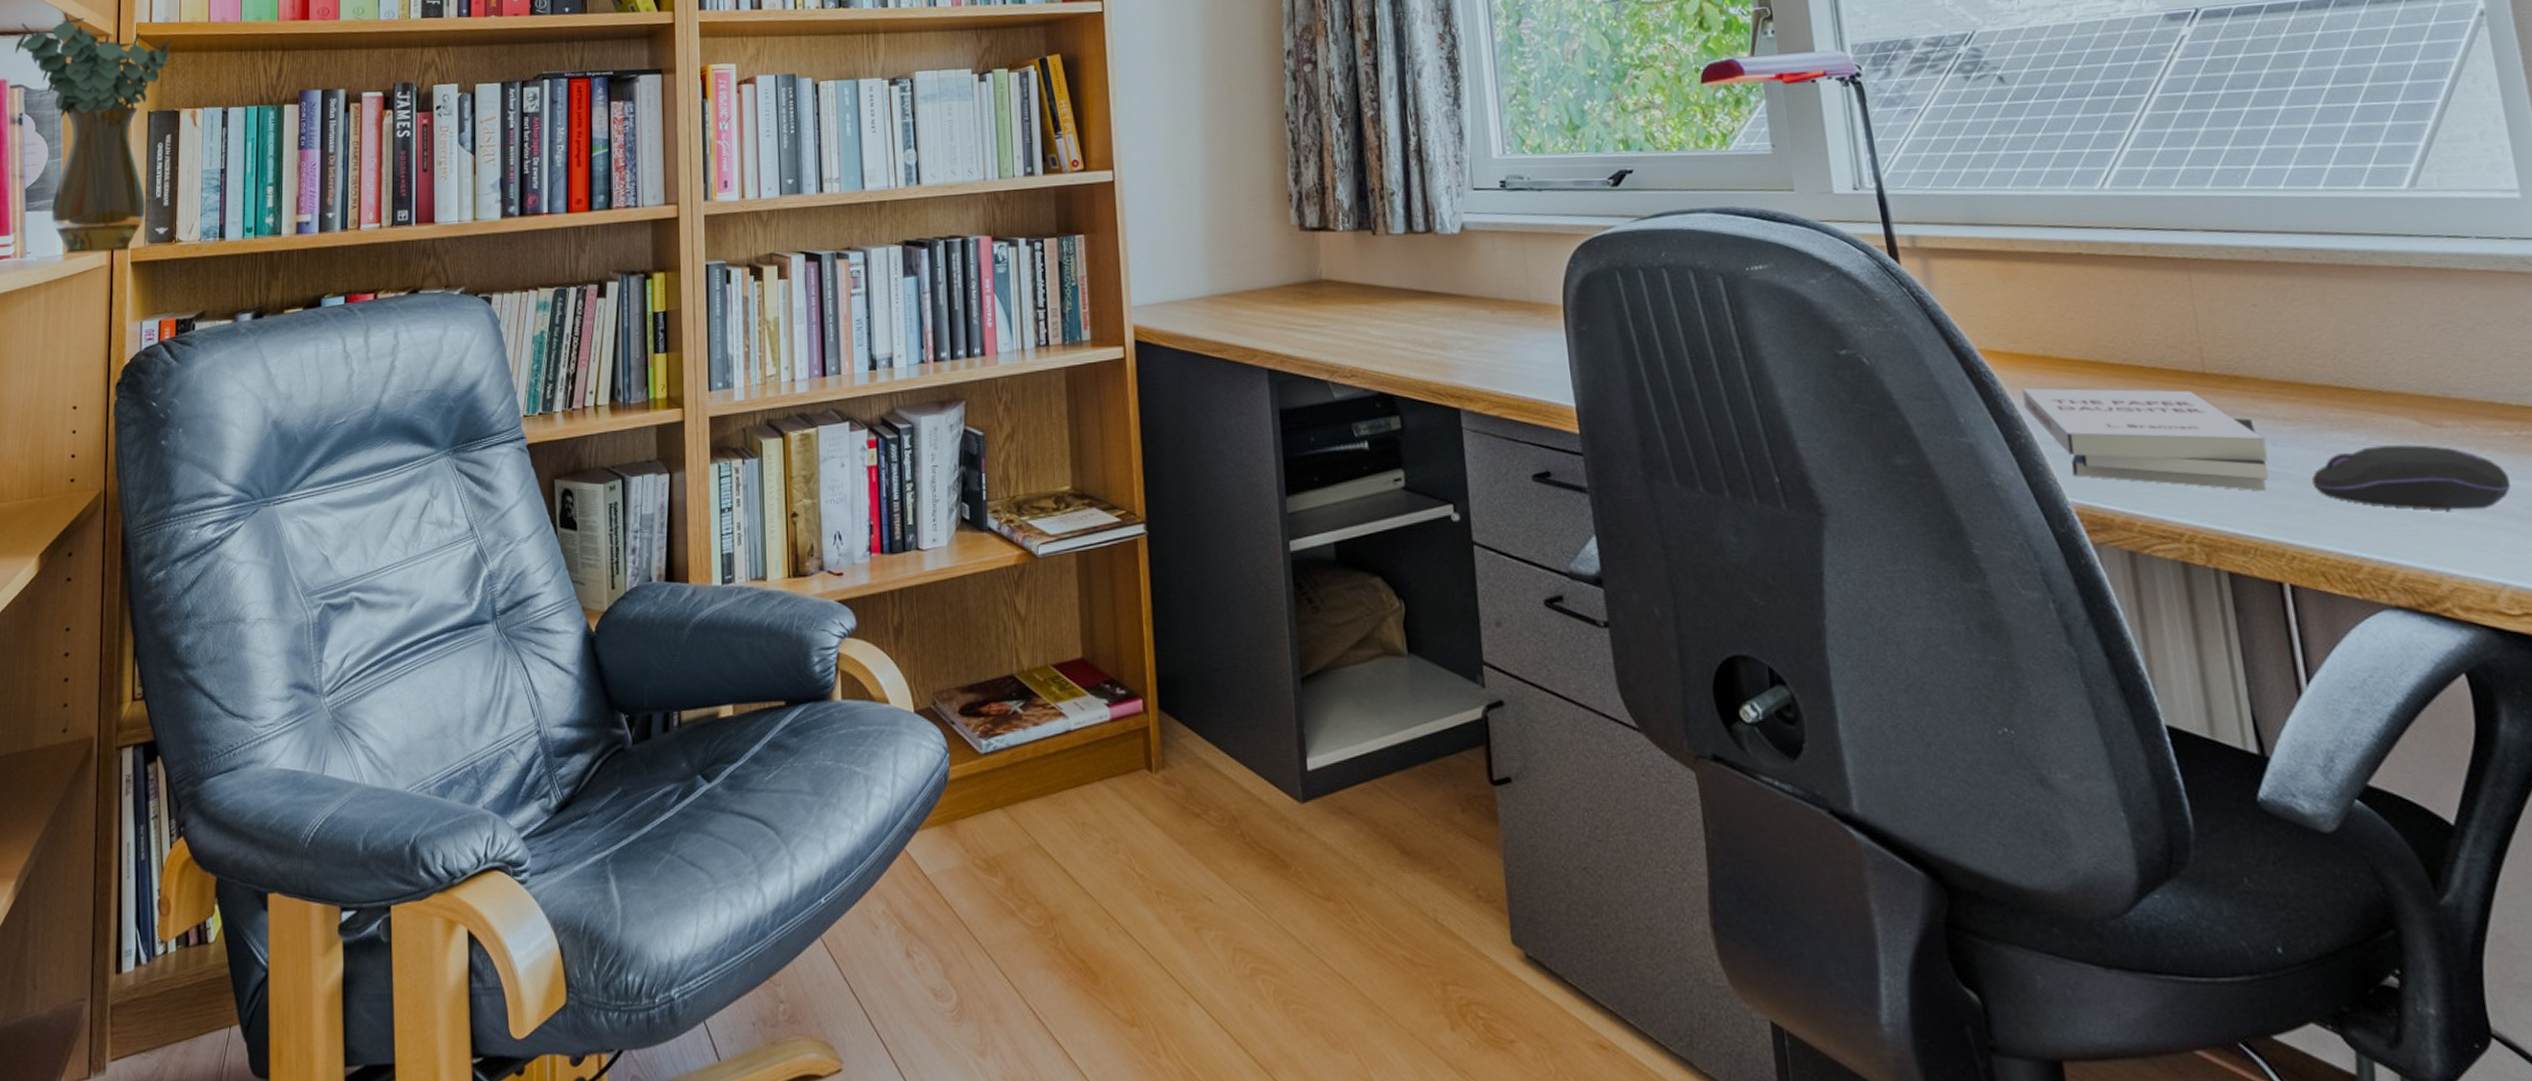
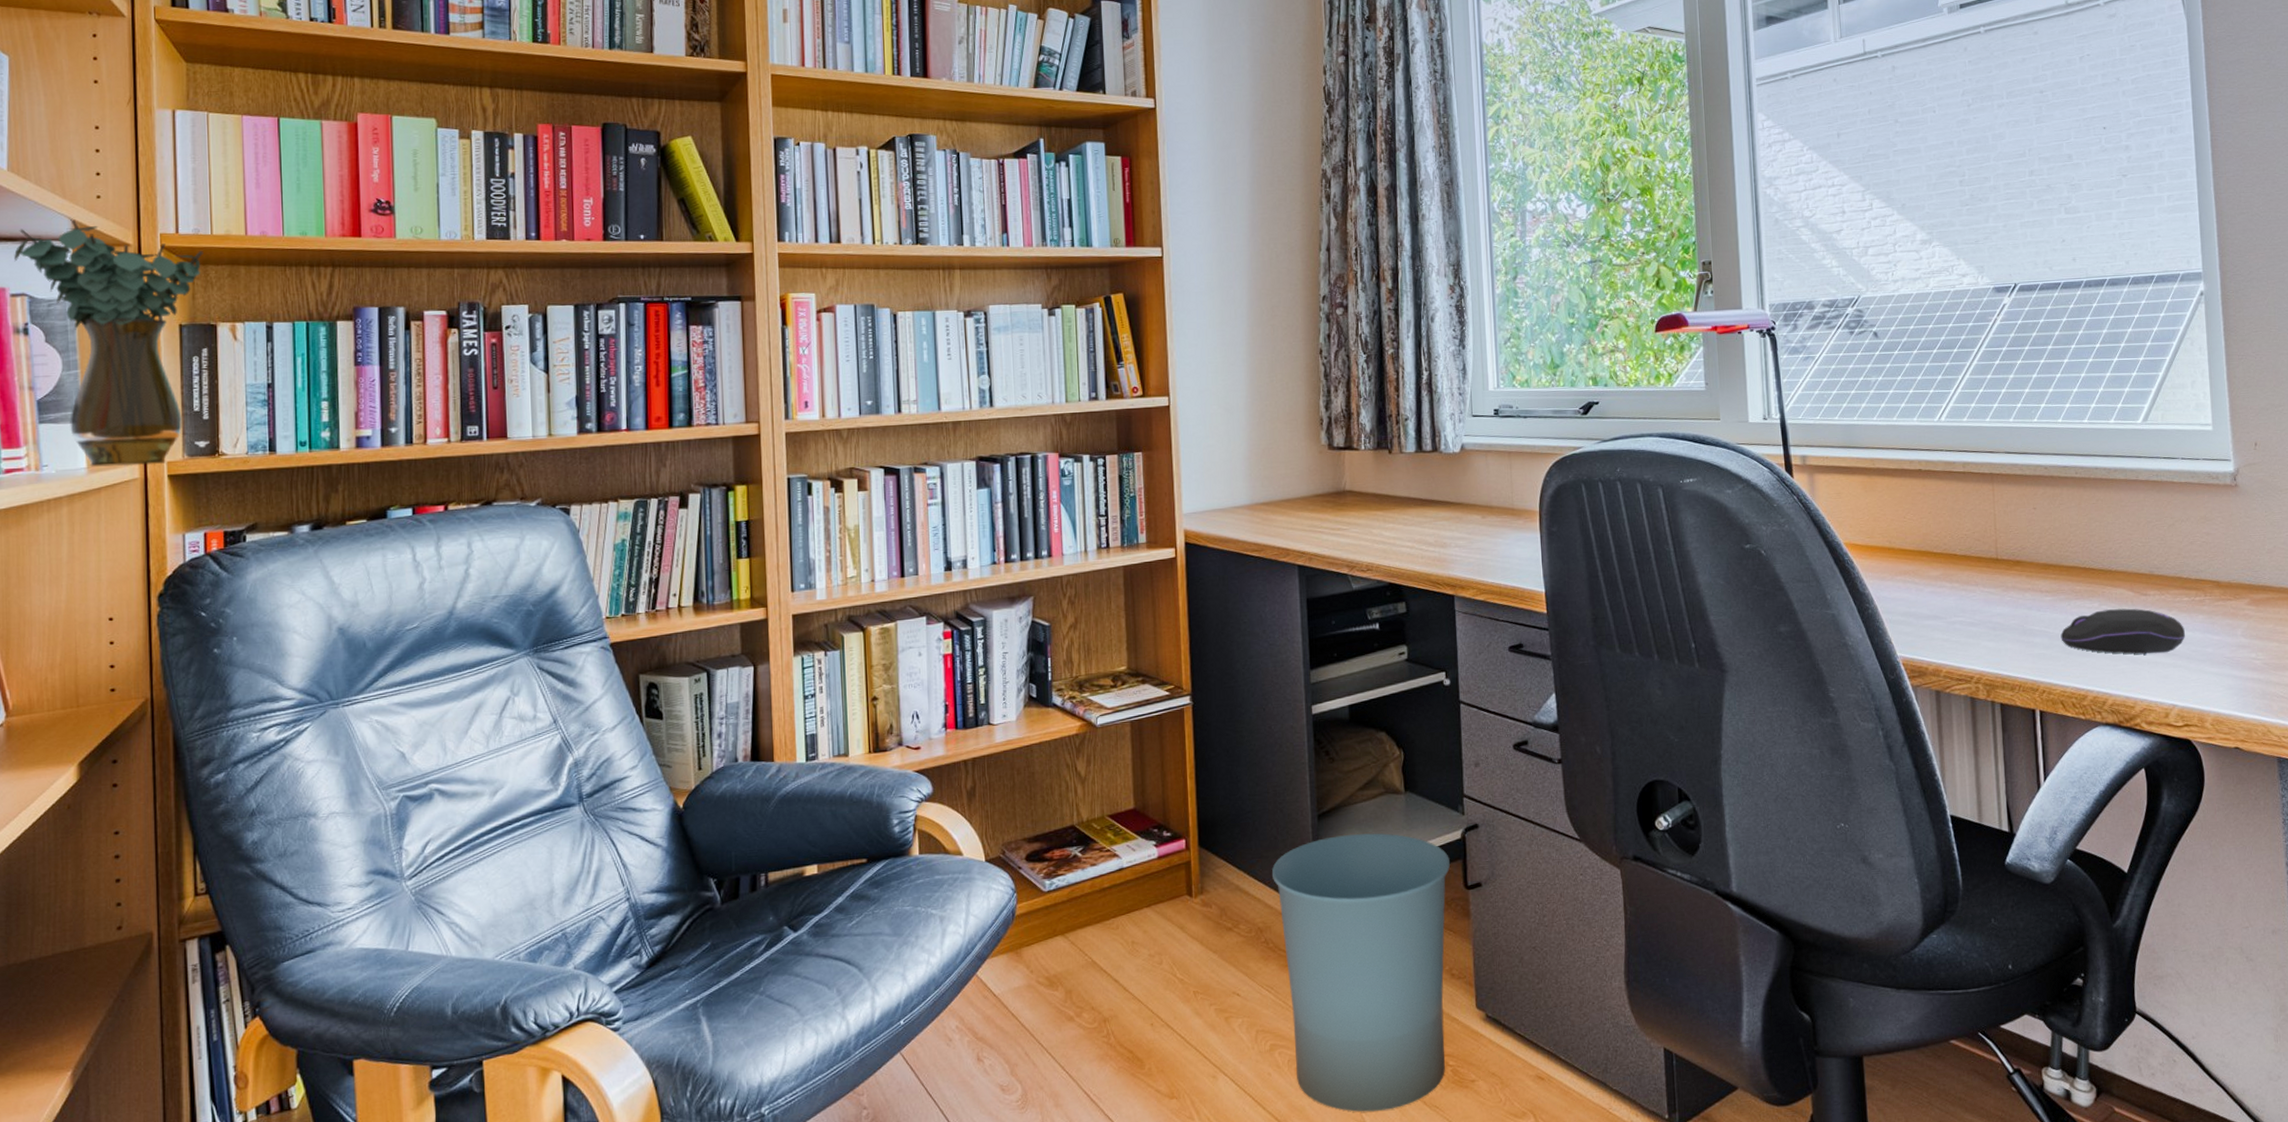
waste bin: none [1247,705,1475,1069] -> present [1272,833,1450,1112]
books: present [2021,388,2268,492] -> none [1872,571,2034,645]

